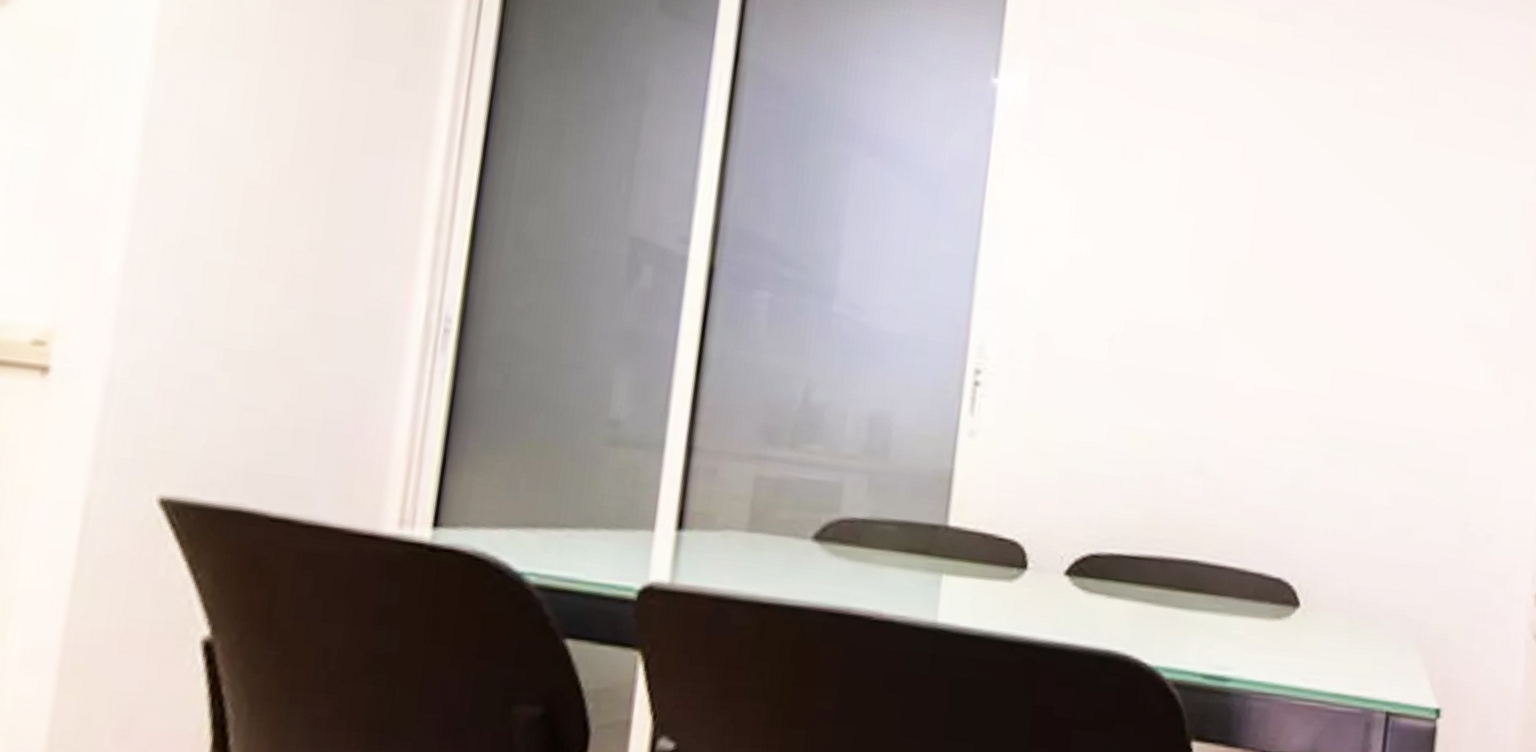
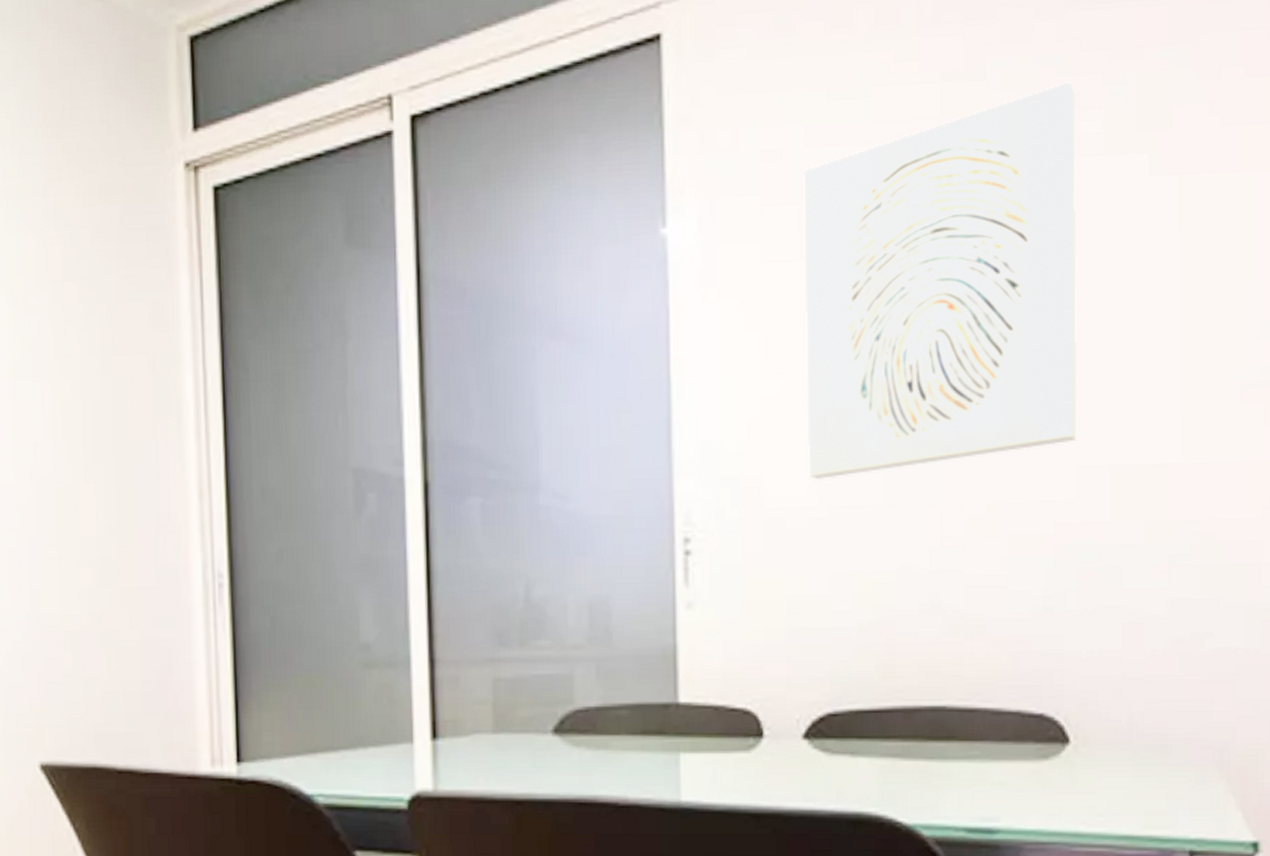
wall art: none [1101,46,1366,346] -> present [804,82,1078,479]

